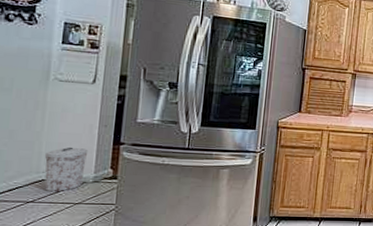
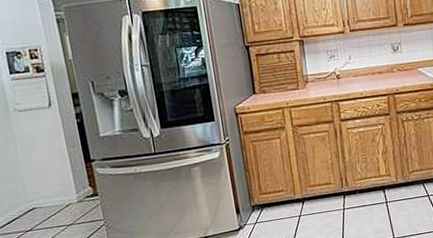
trash can: present [44,147,89,192] -> none [27,172,69,219]

